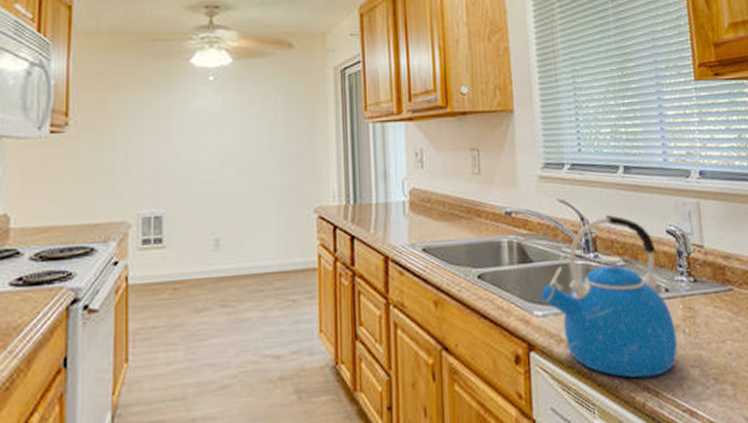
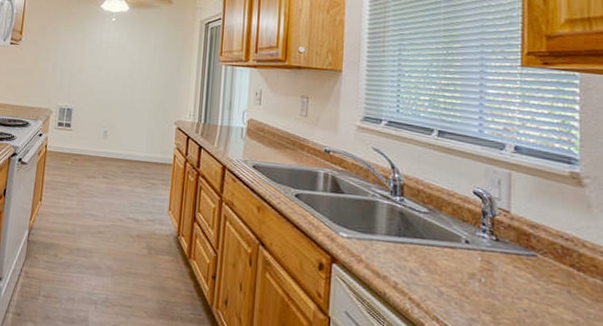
kettle: present [540,215,678,378] -> none [347,169,472,312]

